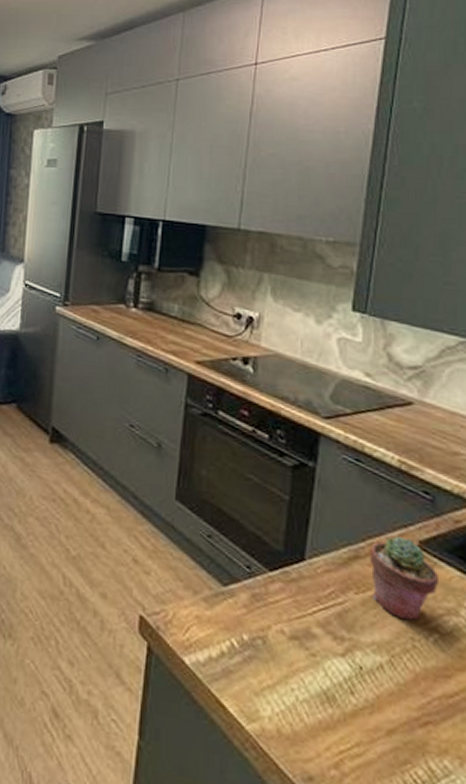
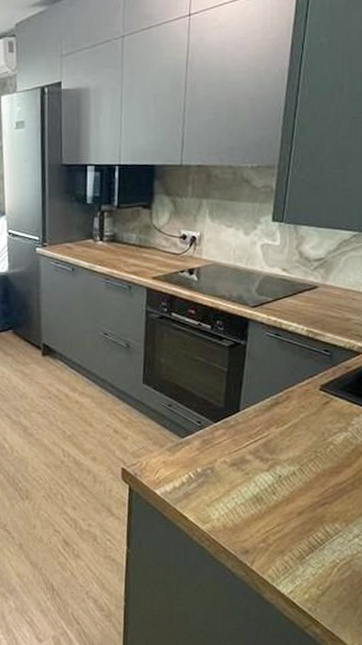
potted succulent: present [369,536,440,621] -> none [286,385,335,440]

